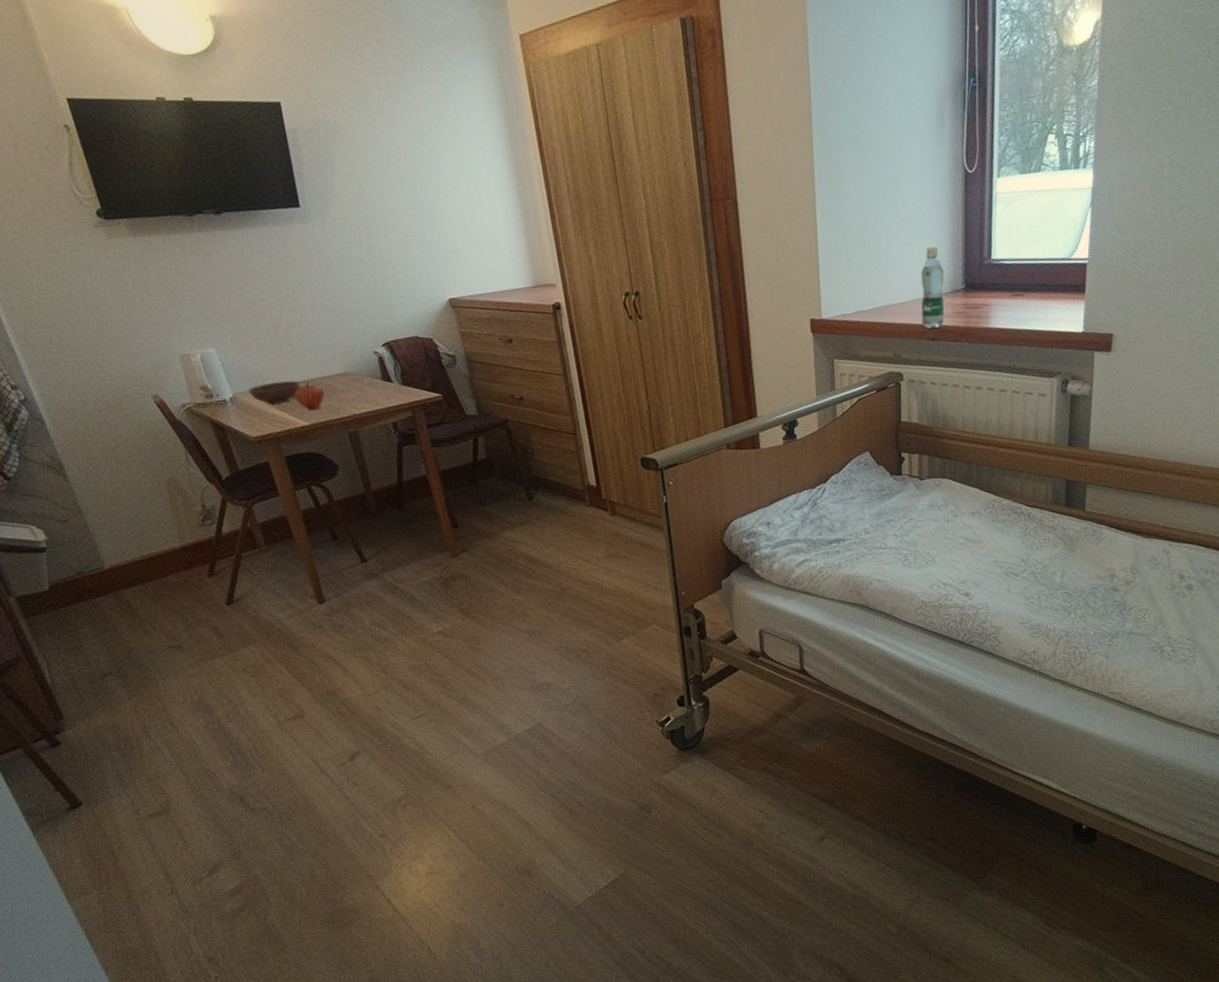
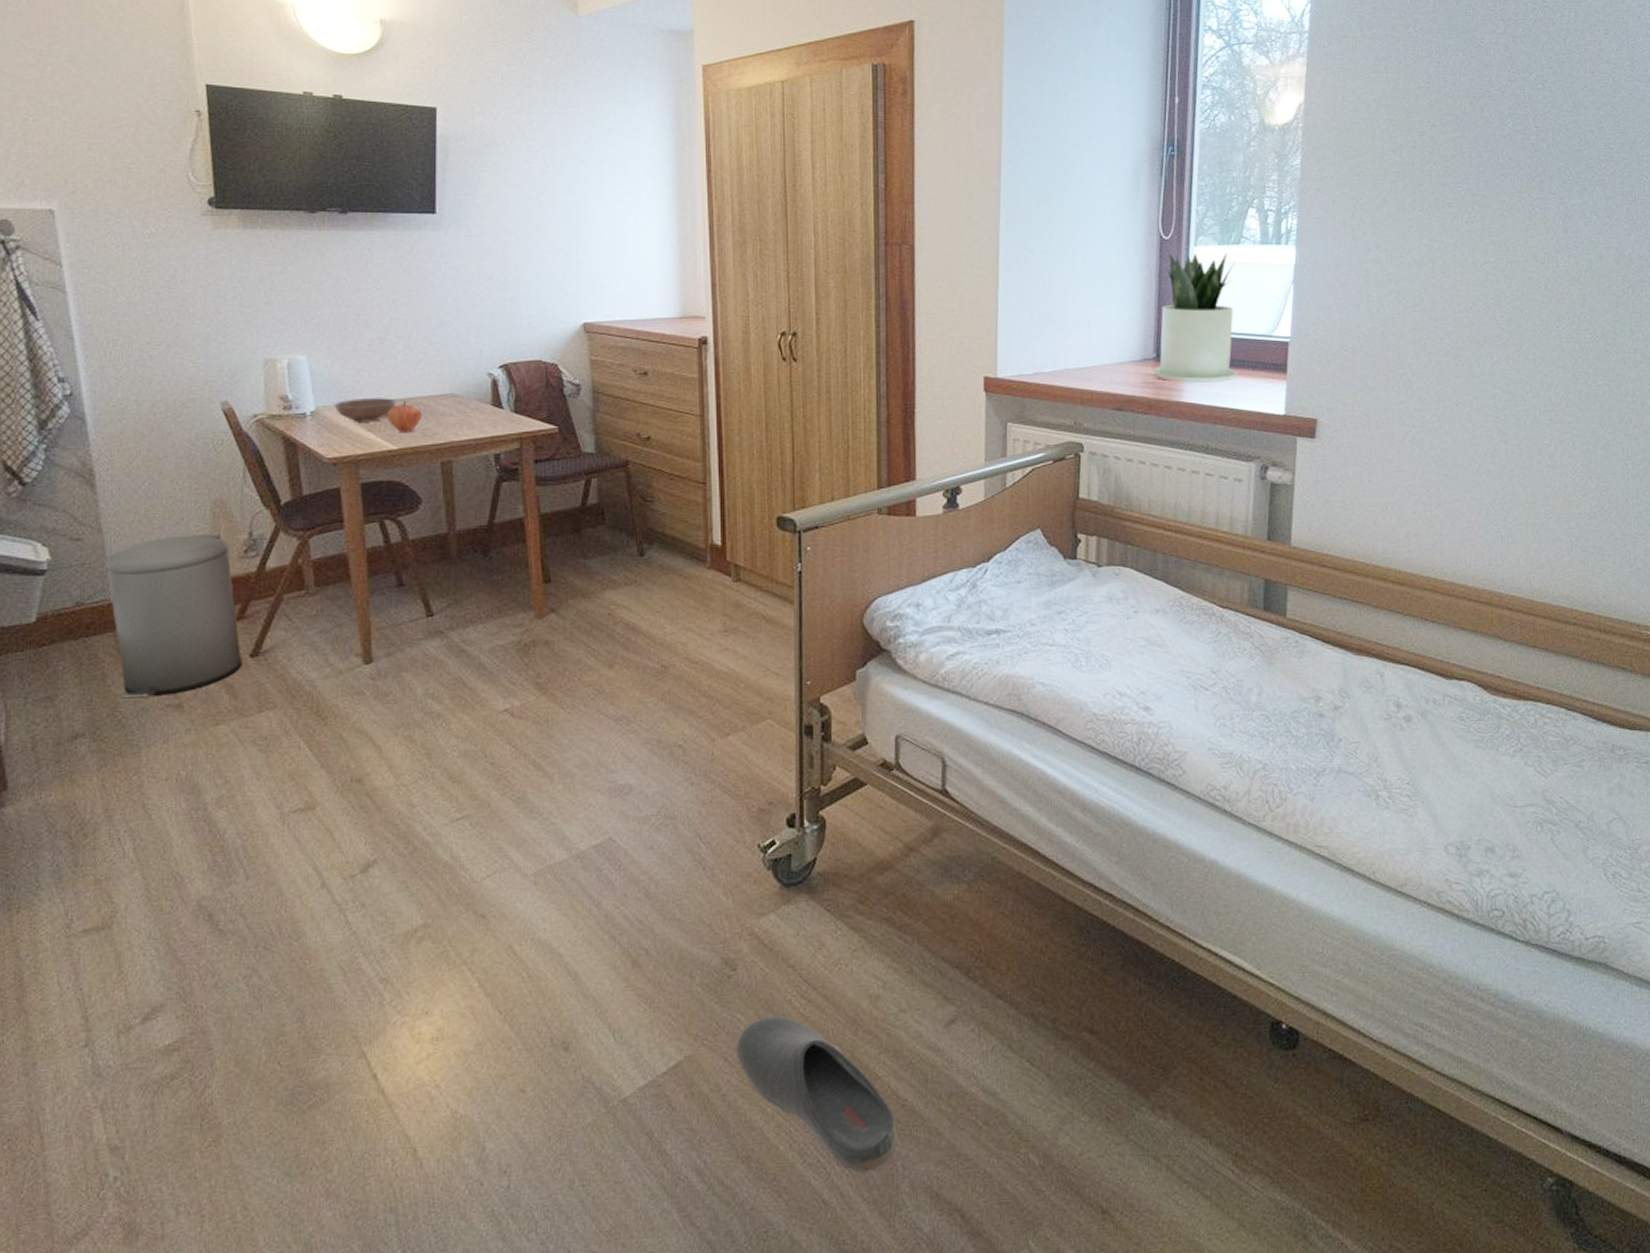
pedal bin: none [91,508,222,644] -> present [105,534,242,699]
slipper: none [657,843,788,945] -> present [736,1016,898,1173]
bottle: present [920,246,945,329] -> none [1107,310,1134,397]
planter: none [961,181,1041,311] -> present [1151,252,1238,384]

